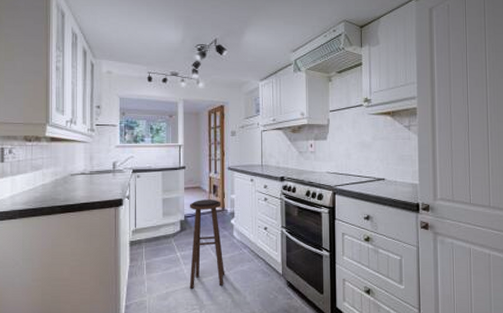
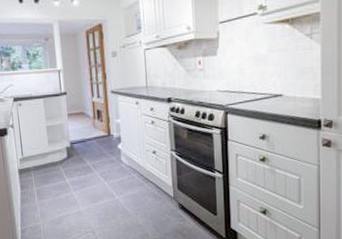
stool: present [189,199,225,289] -> none [74,125,116,213]

